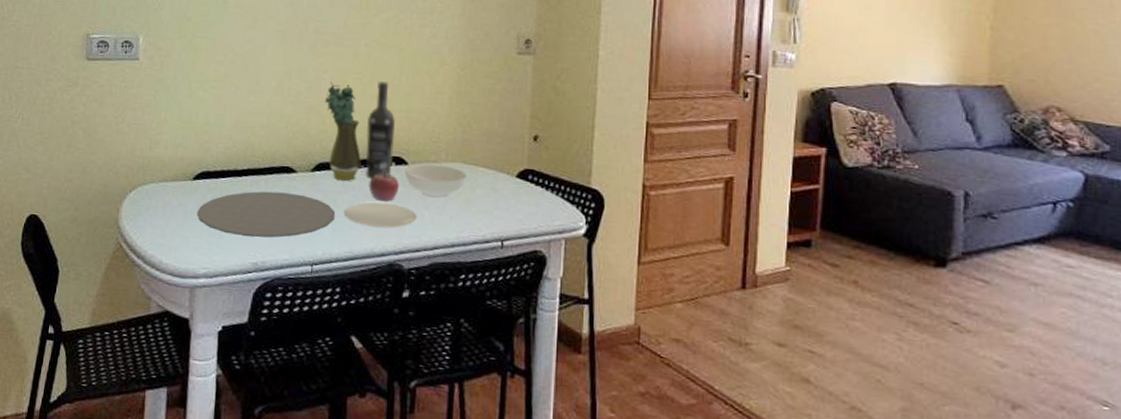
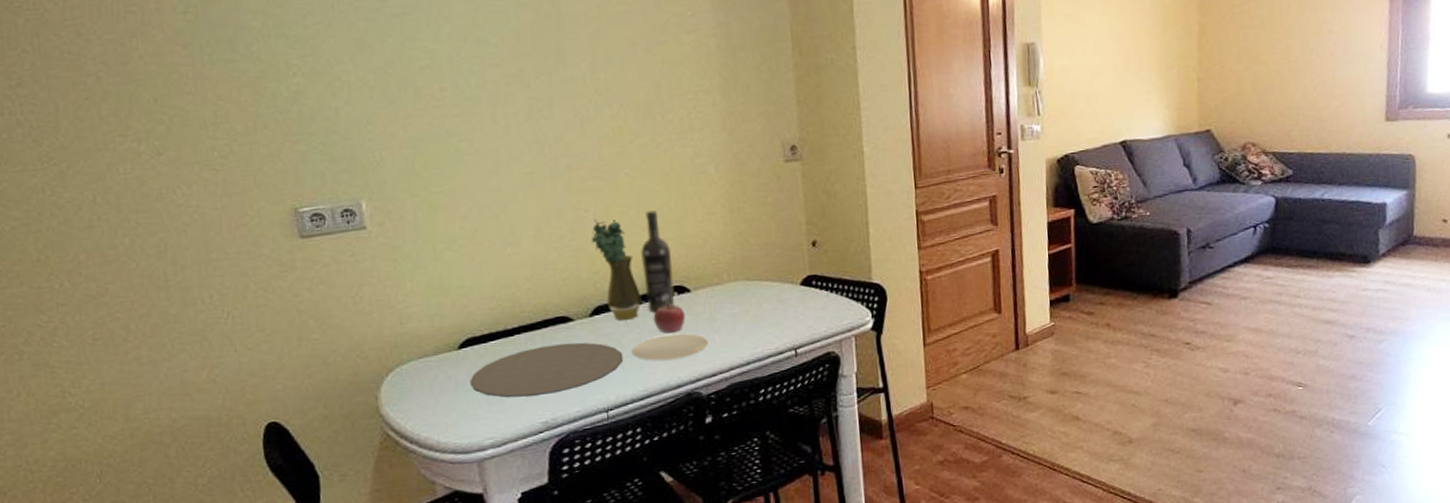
bowl: present [404,164,467,198] -> none [687,286,752,320]

